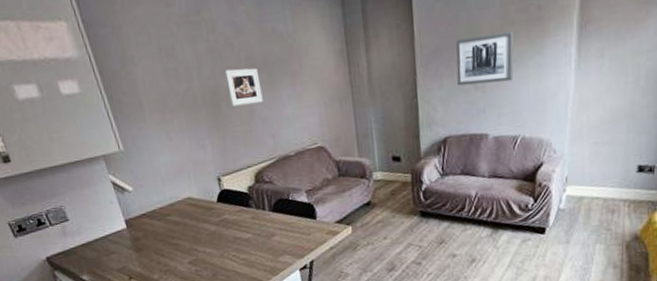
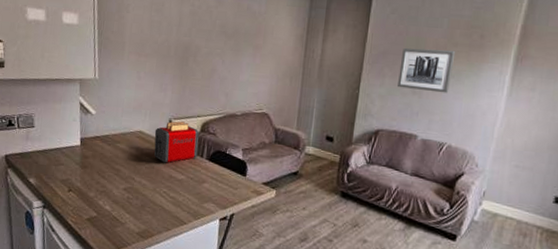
toaster: none [205,176,259,226] -> present [154,121,199,163]
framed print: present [224,68,263,107] -> none [197,31,227,65]

